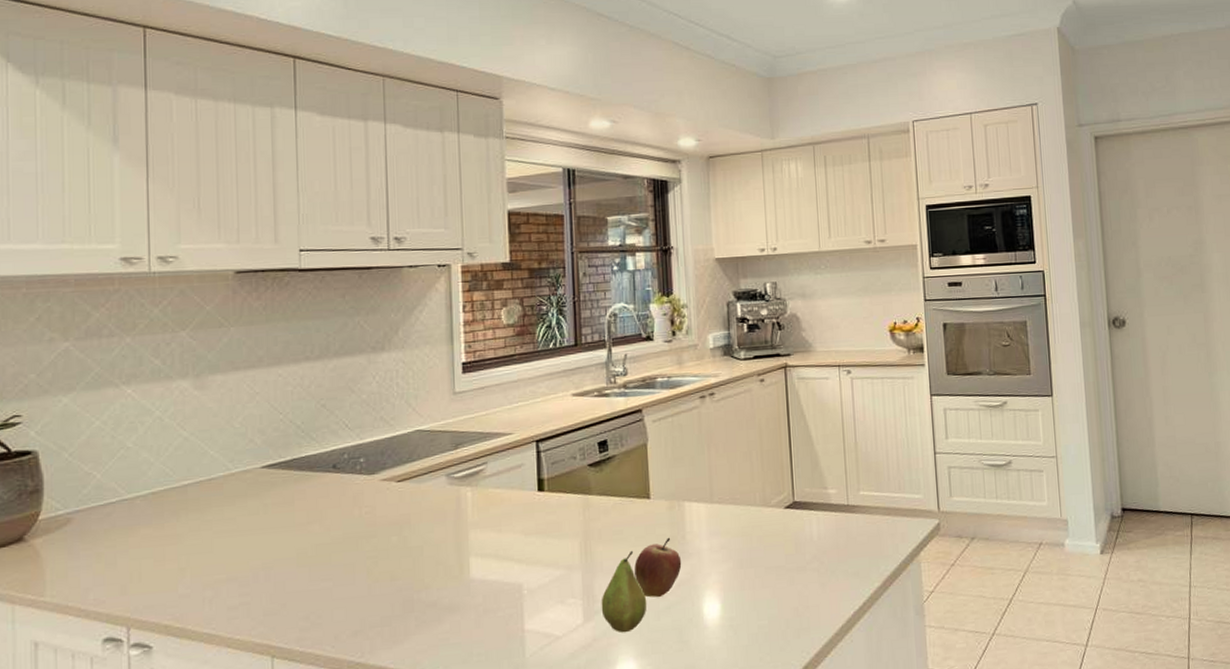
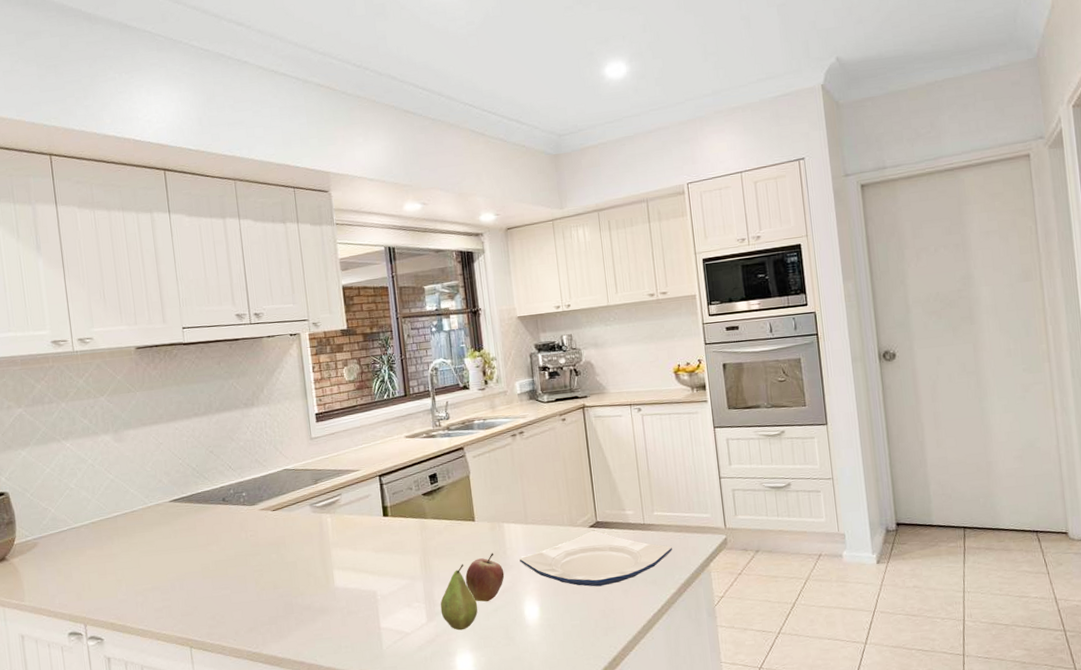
plate: none [701,512,879,580] -> present [519,531,672,587]

